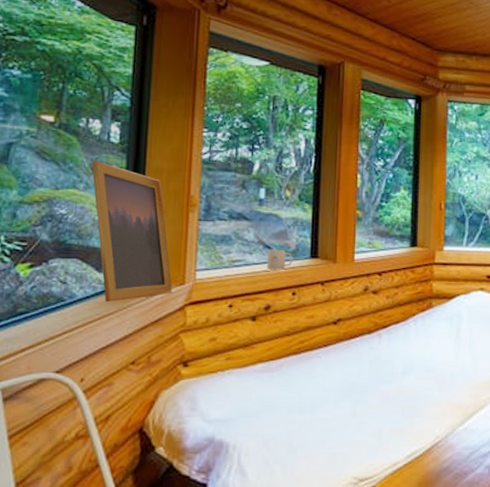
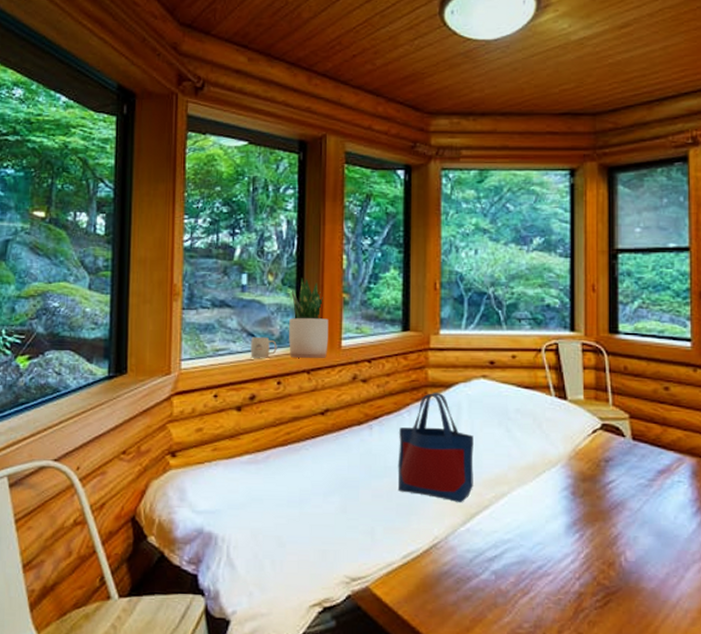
picture frame: present [91,160,172,302] -> none [80,253,159,392]
planter: none [304,194,343,272] -> present [289,278,329,359]
tote bag: none [403,303,472,404] -> present [397,392,474,502]

